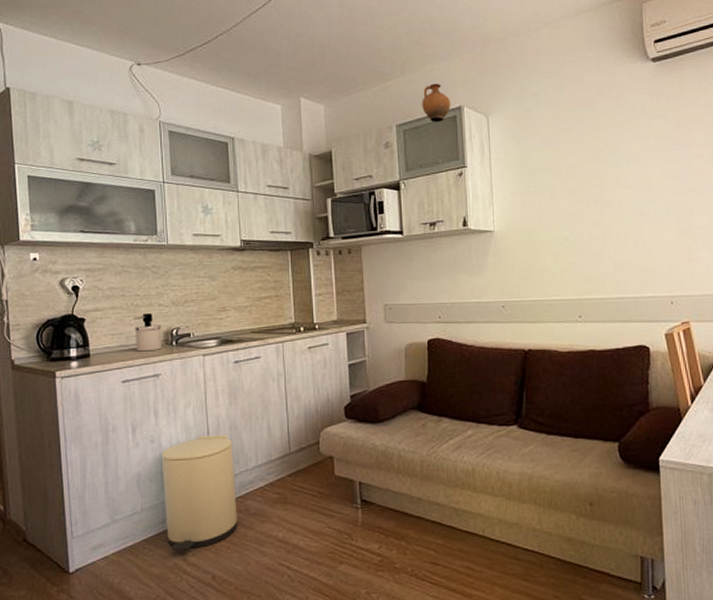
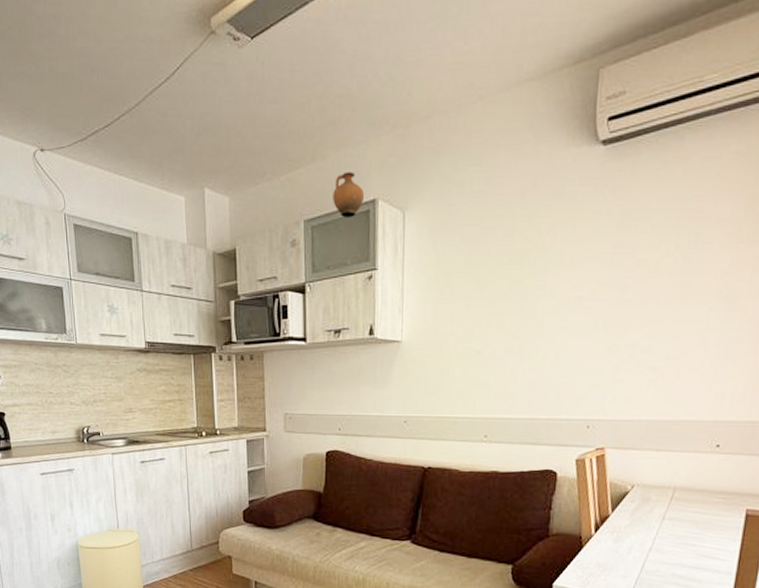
soap dispenser: present [129,312,161,352] -> none [45,410,74,447]

